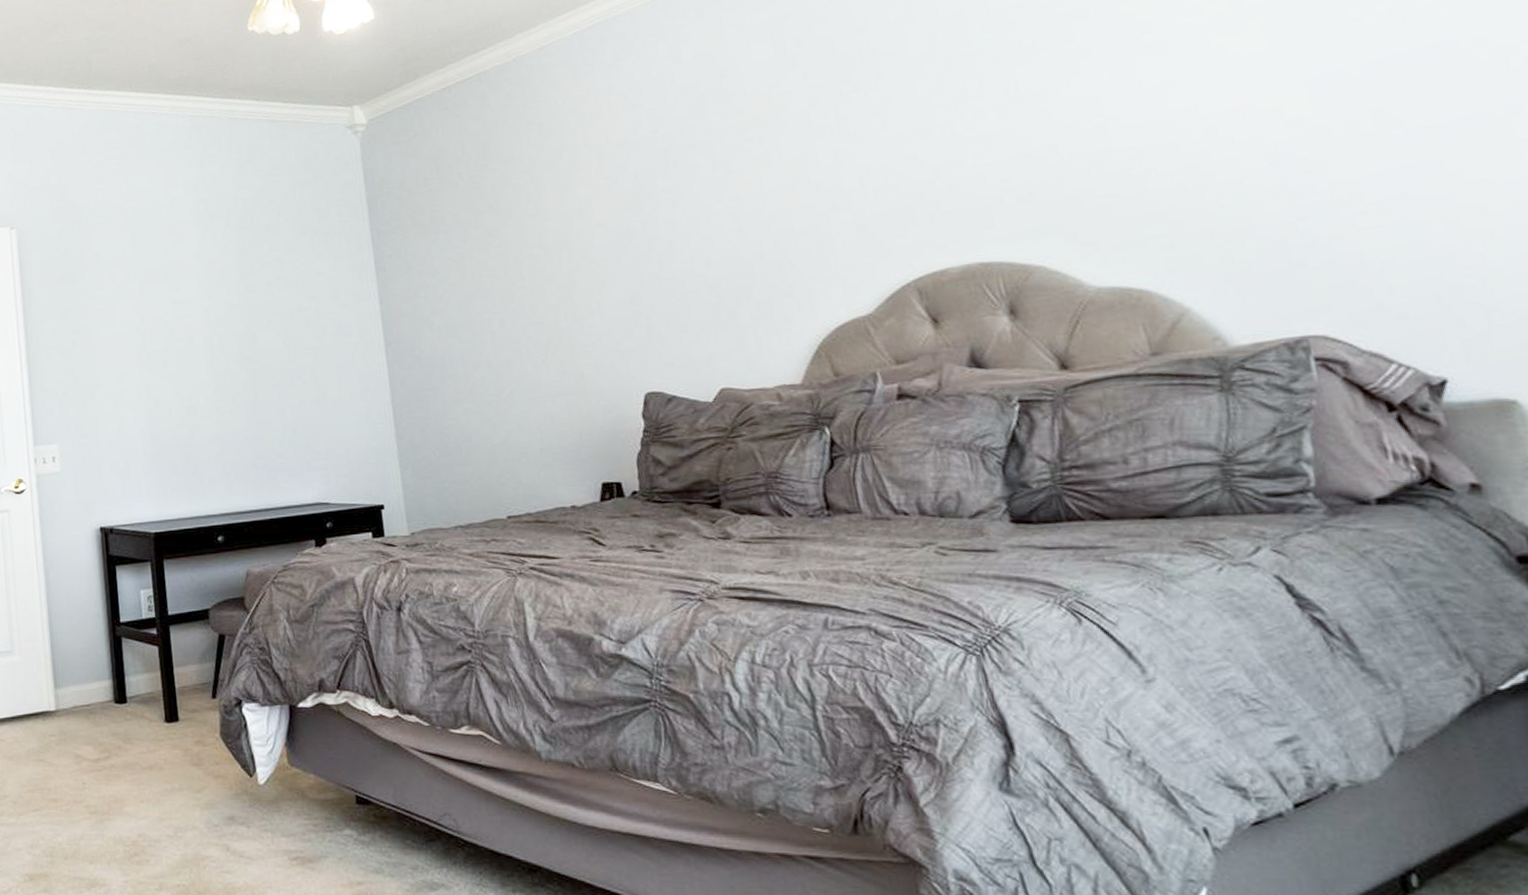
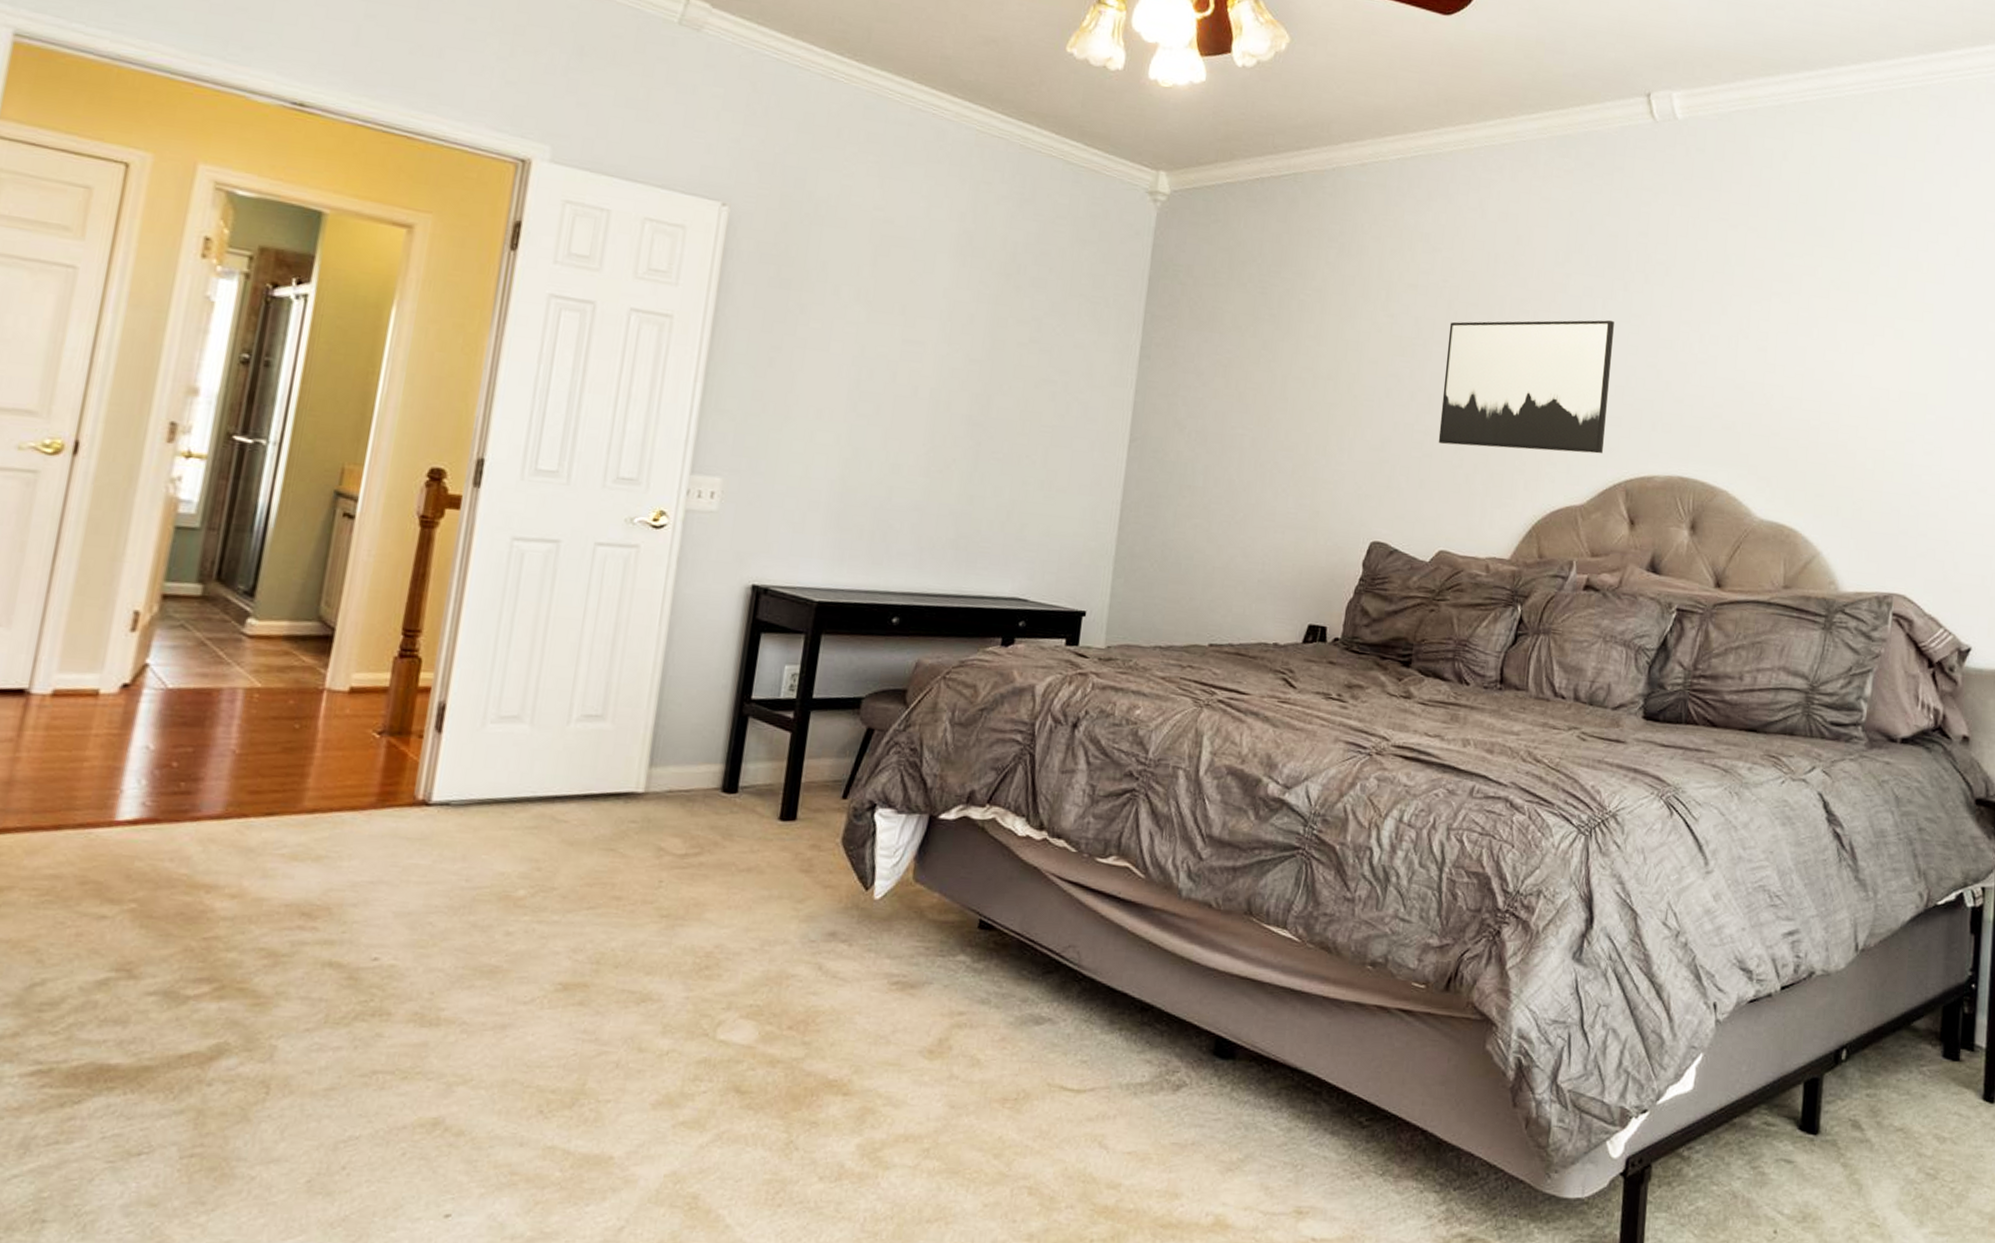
wall art: none [671,124,878,286] -> present [1438,319,1614,454]

